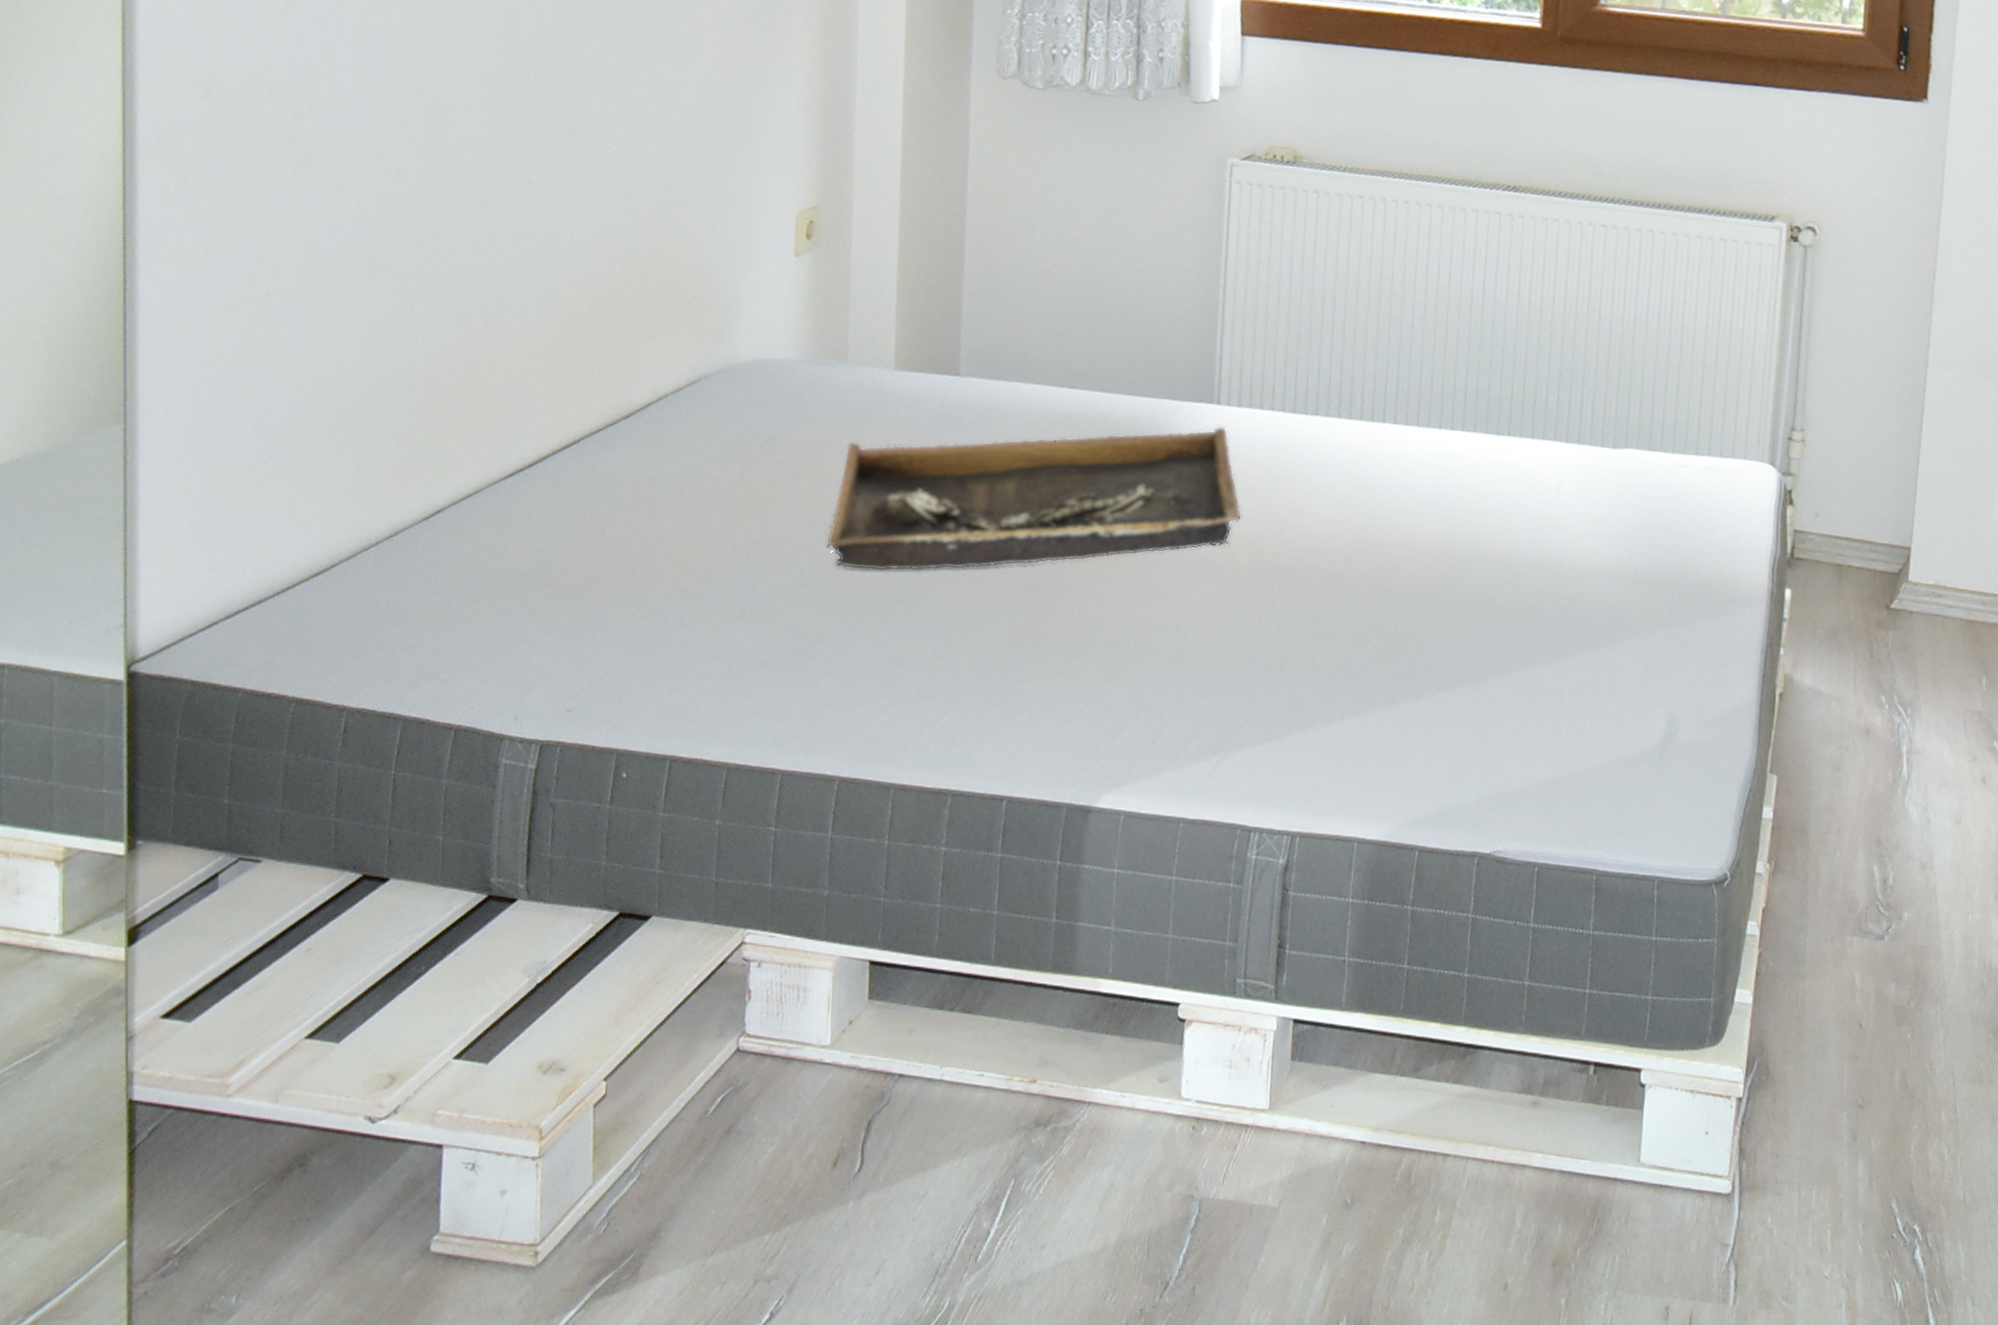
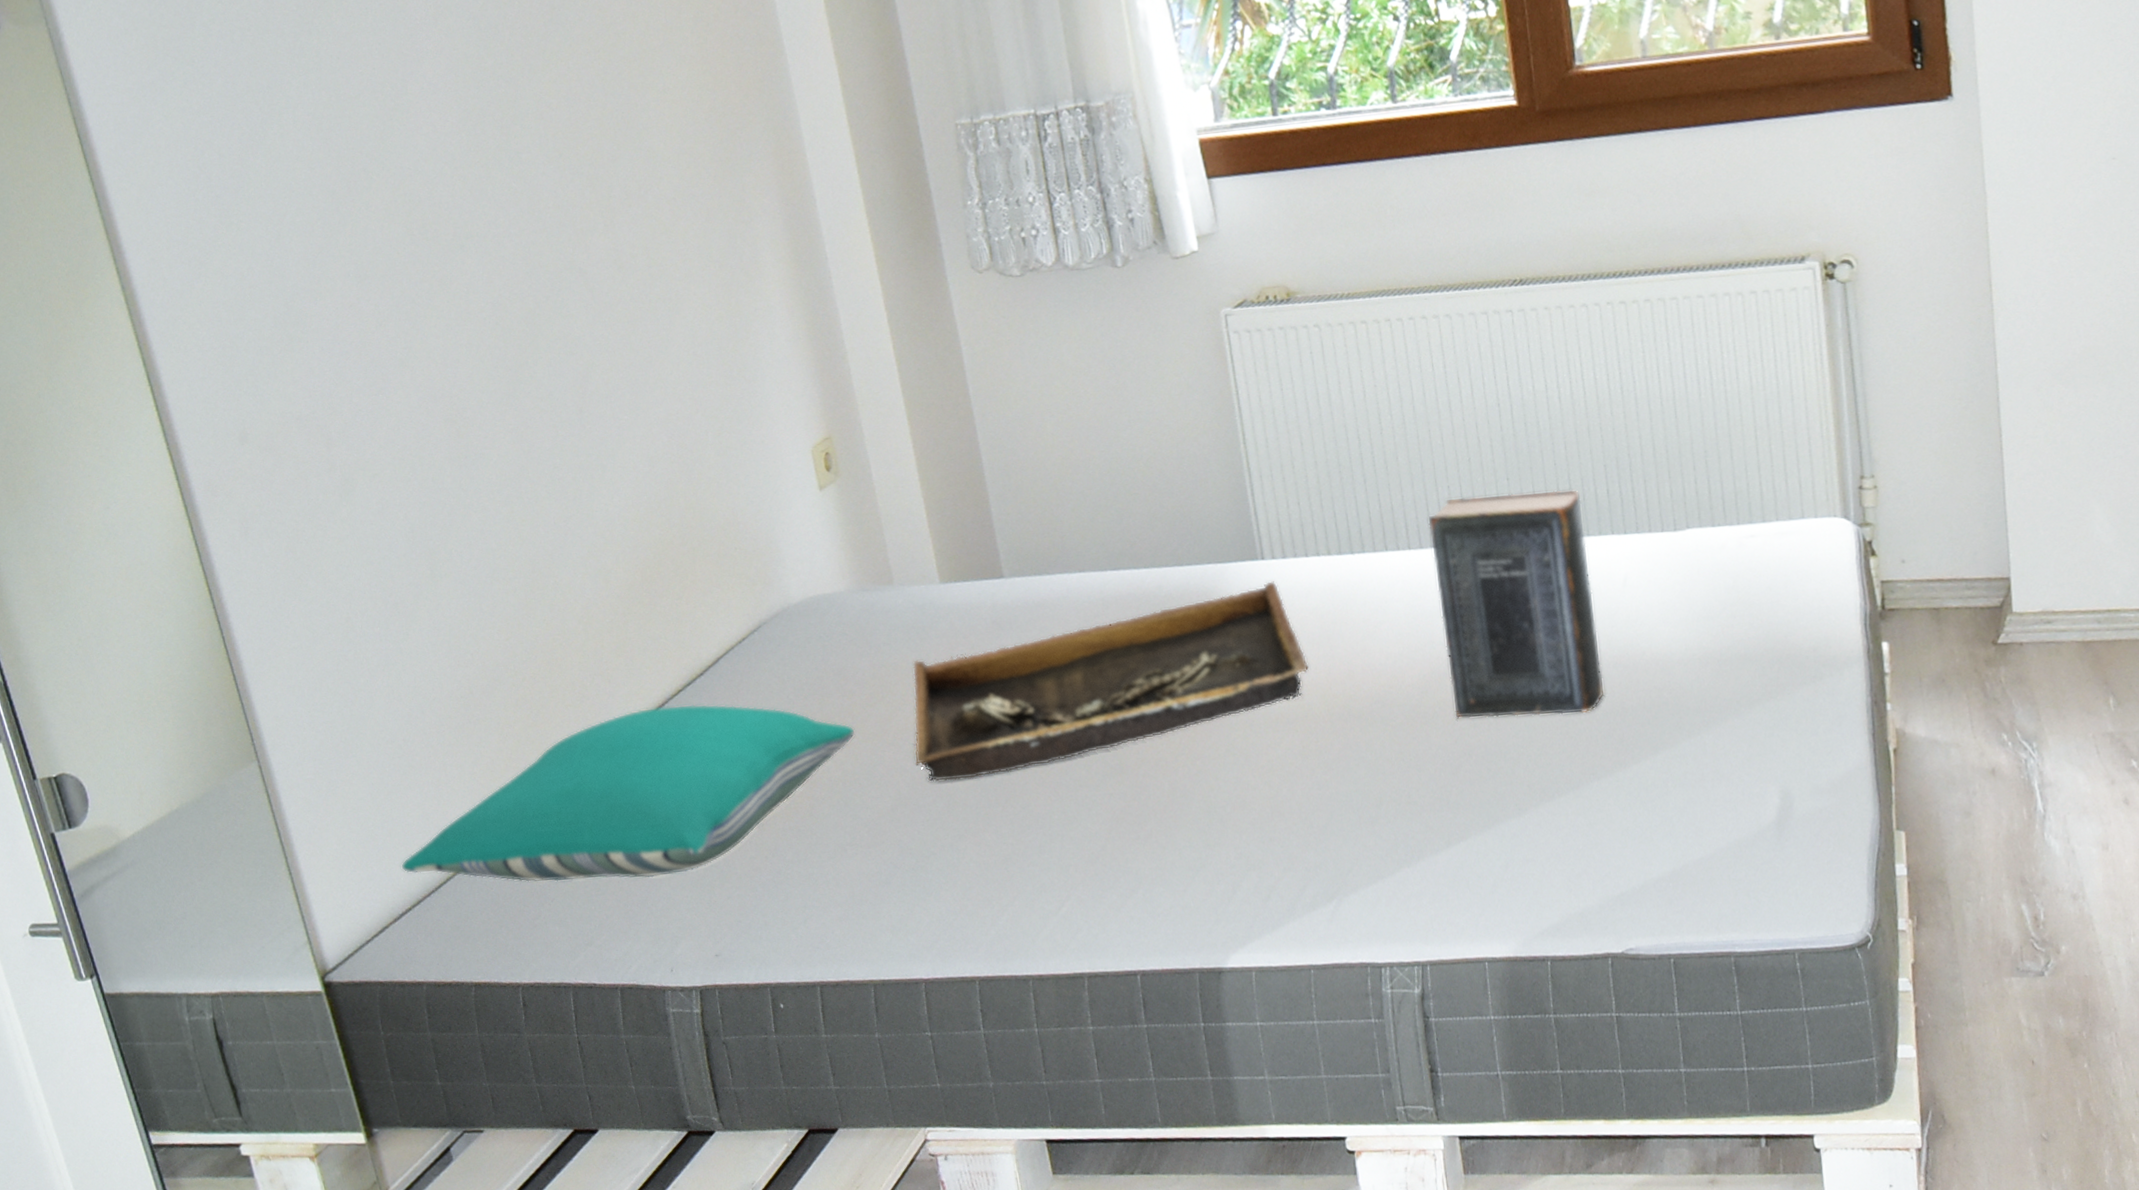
pillow: none [250,441,772,619] -> present [401,704,856,883]
book: none [1373,379,1532,609] -> present [1429,489,1605,719]

